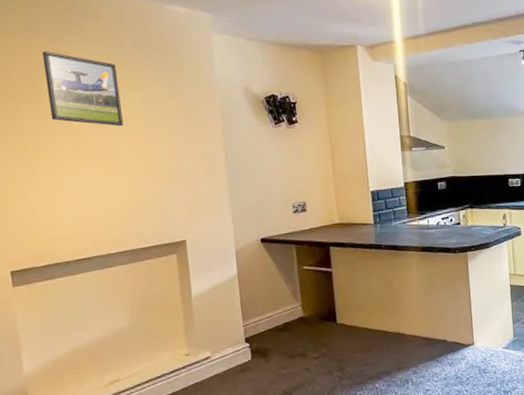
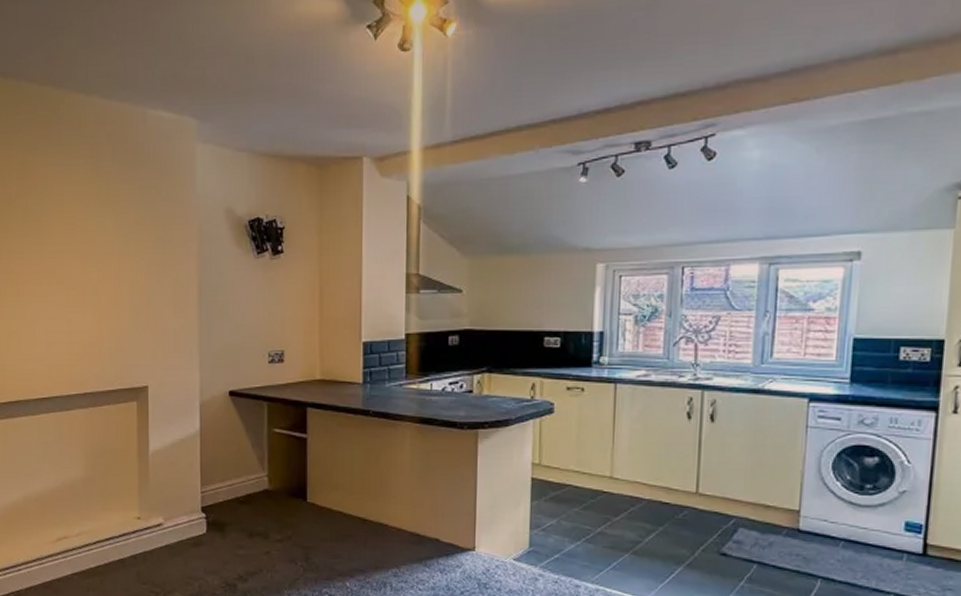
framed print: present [42,51,123,127] -> none [21,164,94,252]

